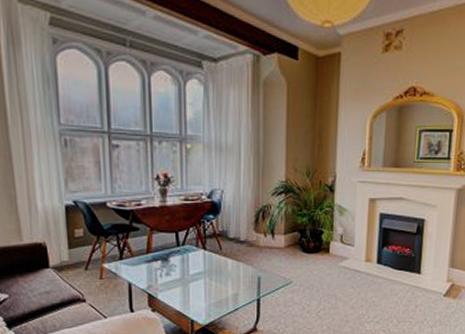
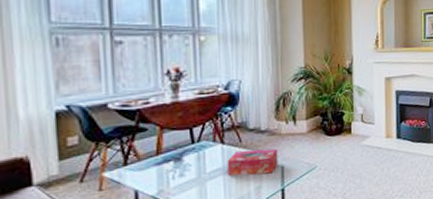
tissue box: none [208,258,255,283] -> present [227,148,278,176]

